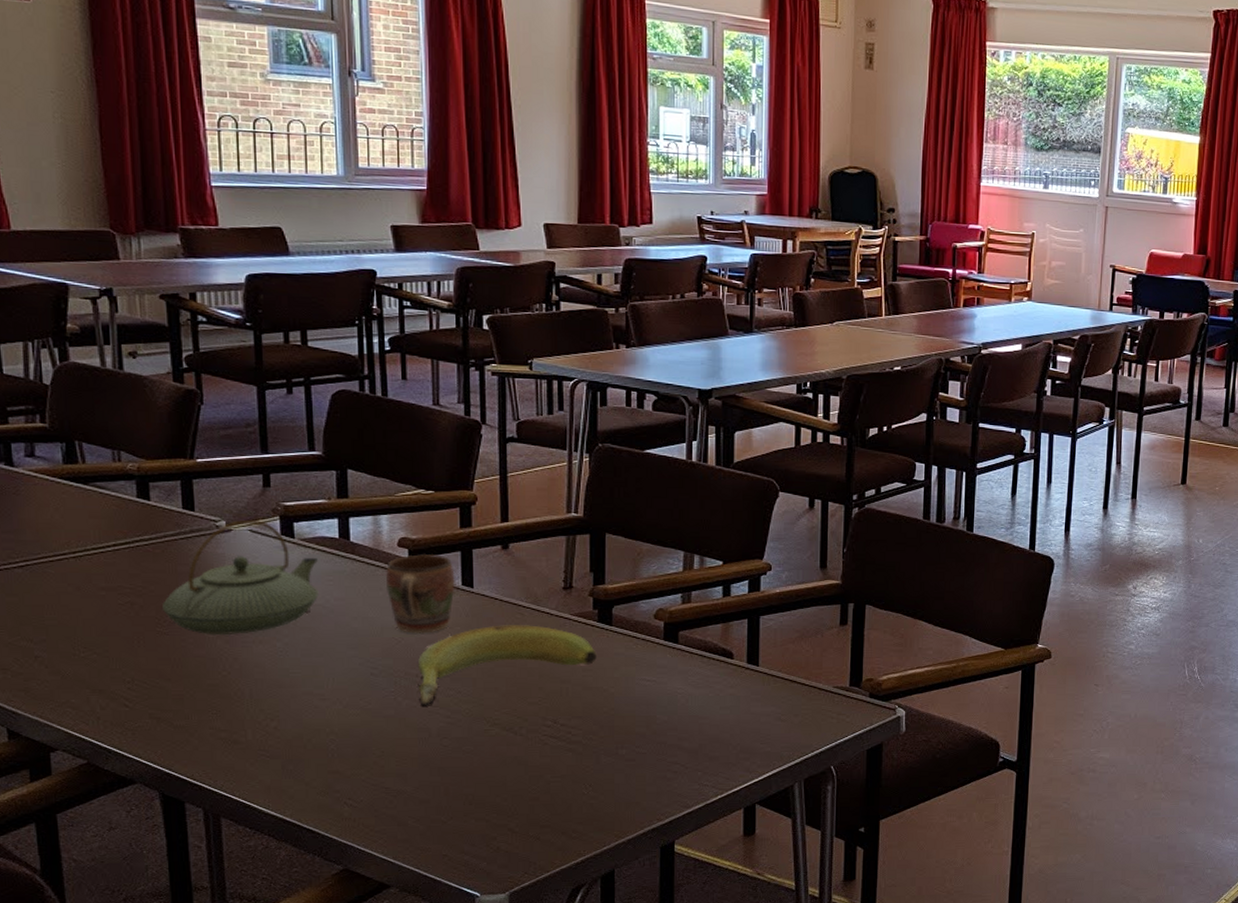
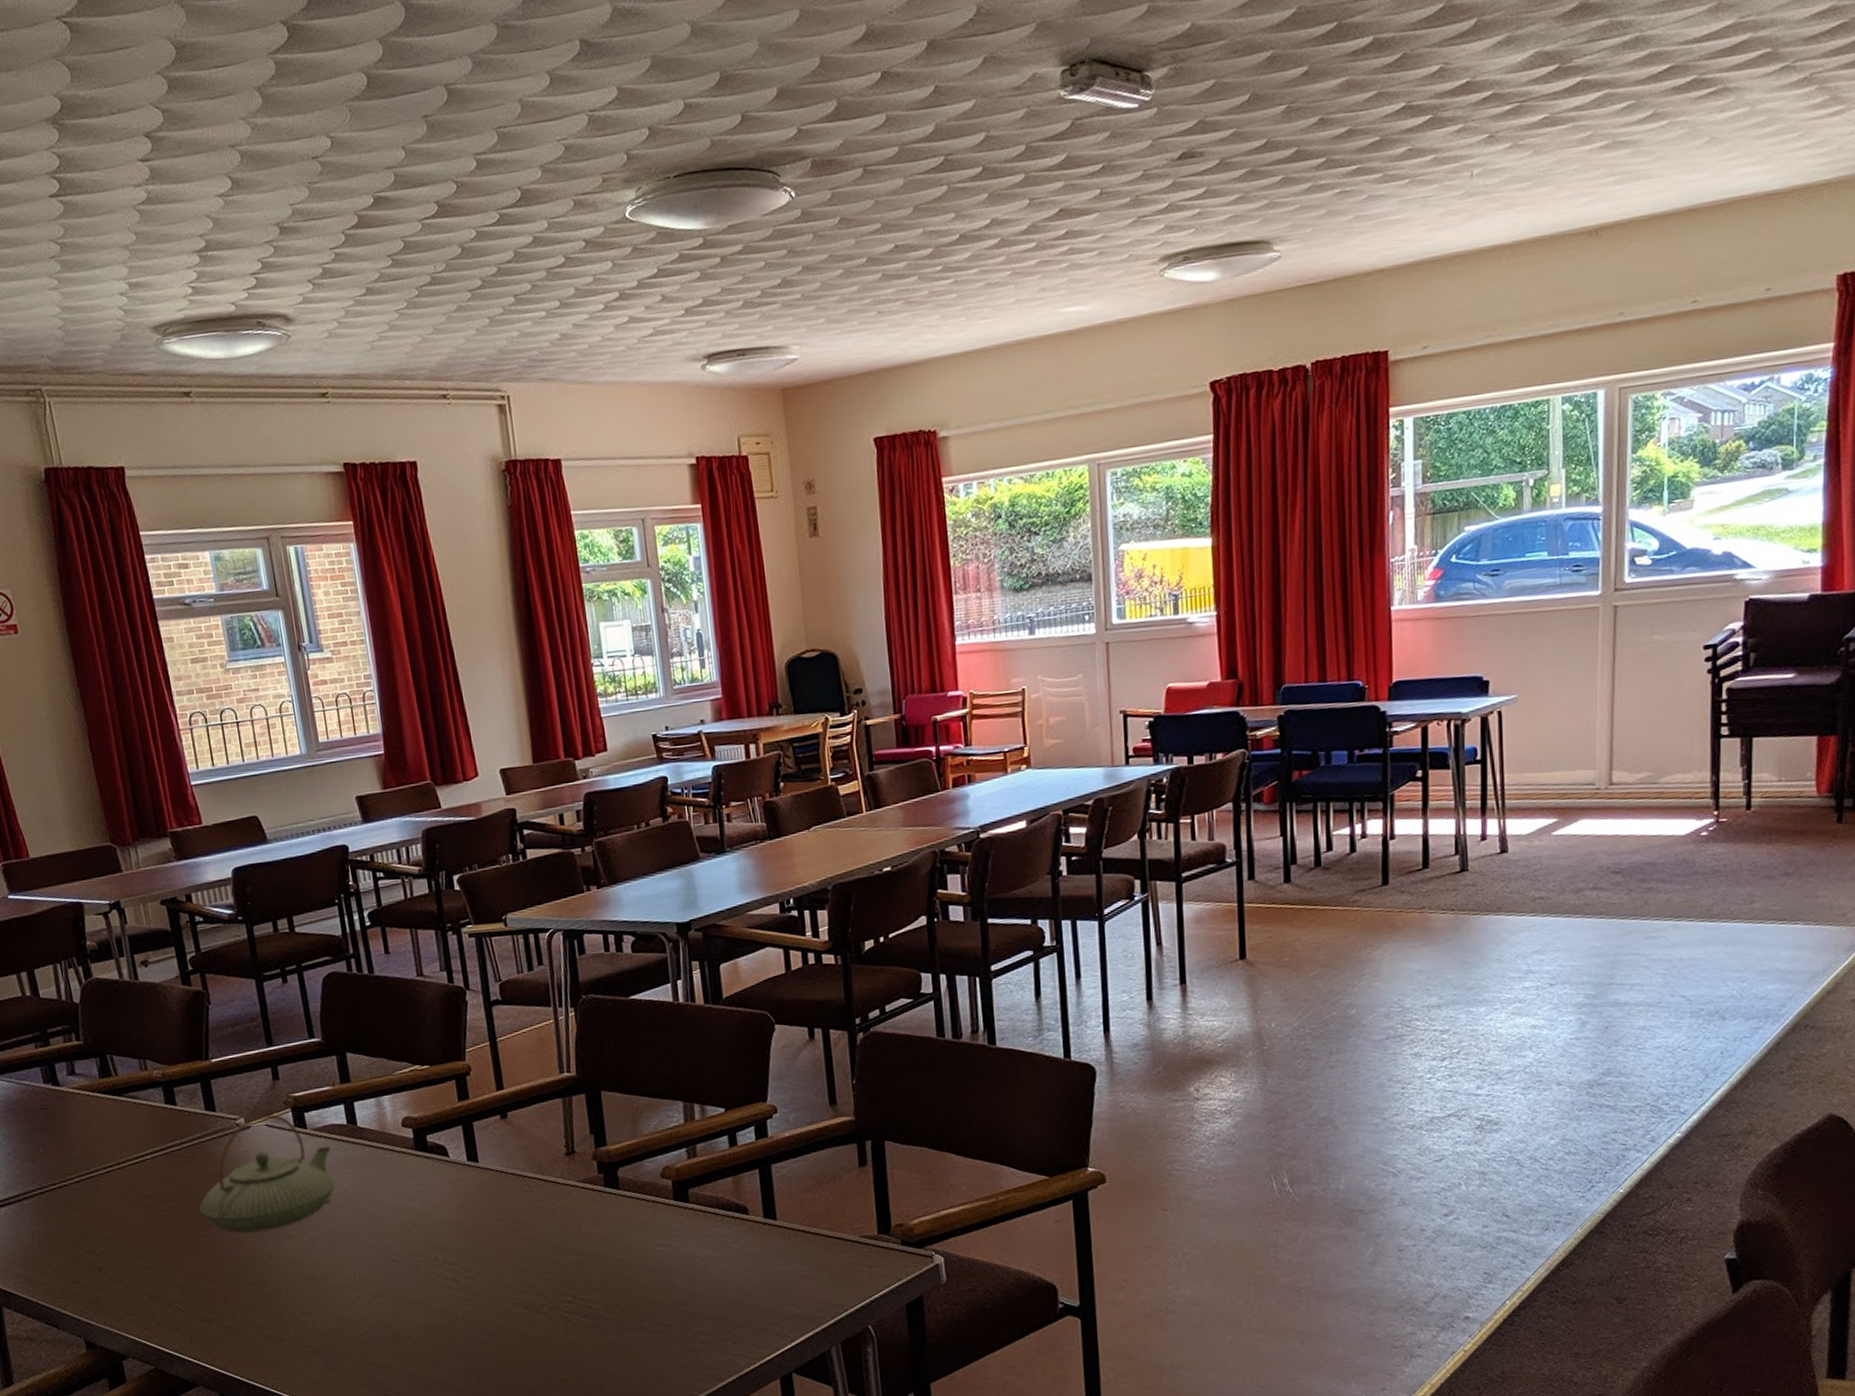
mug: present [386,553,455,633] -> none [394,1131,461,1216]
banana: present [418,625,597,705] -> none [435,1196,608,1289]

